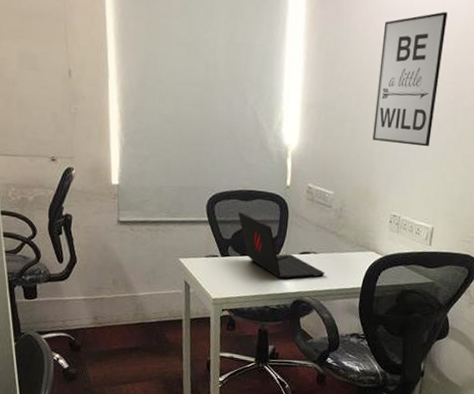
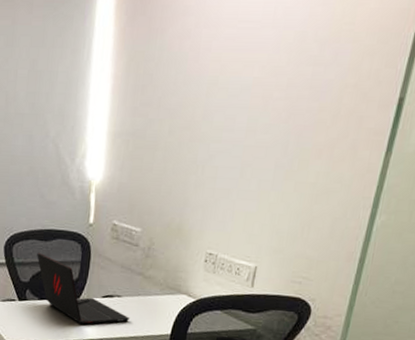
wall art: present [372,11,448,147] -> none [187,17,280,175]

